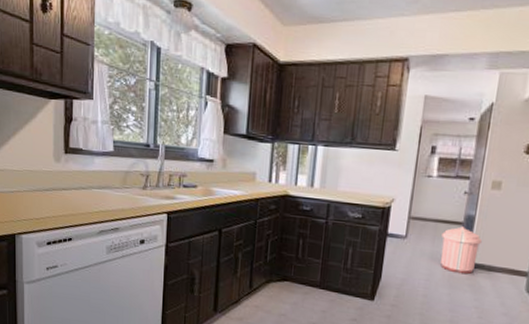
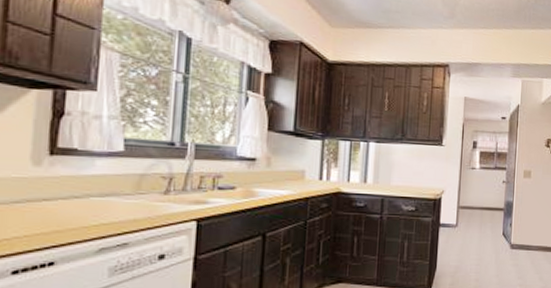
trash can: present [440,226,483,275] -> none [487,212,521,256]

